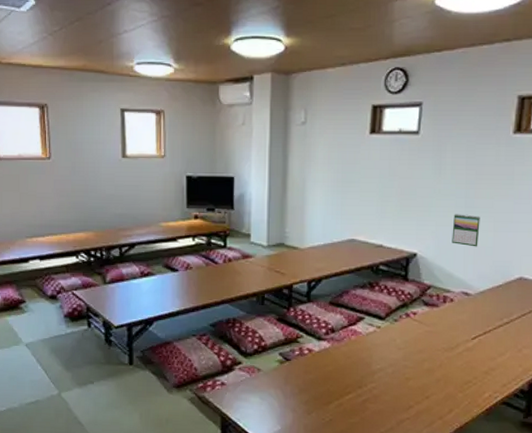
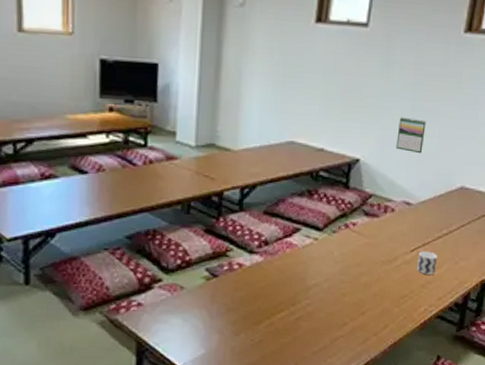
cup: none [479,339,499,362] -> present [417,251,437,275]

